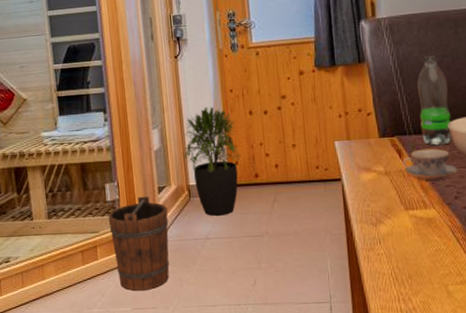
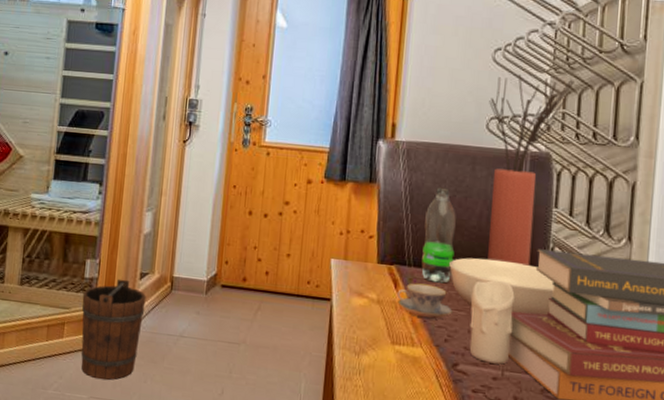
potted plant: present [183,106,241,216] -> none [172,198,232,315]

